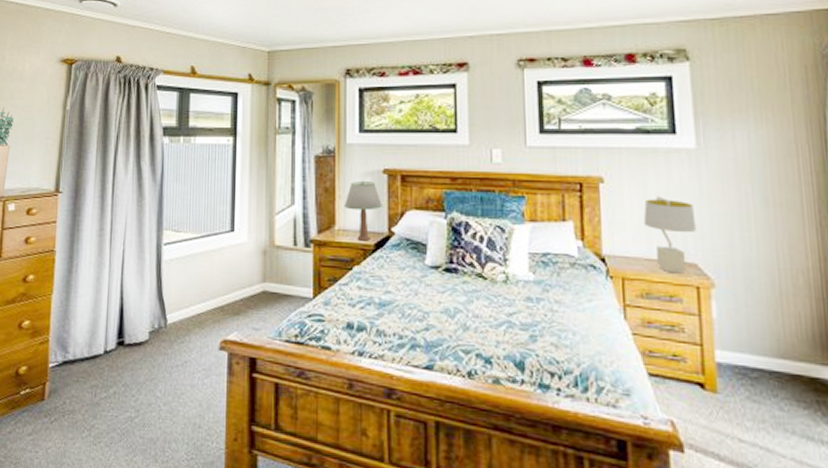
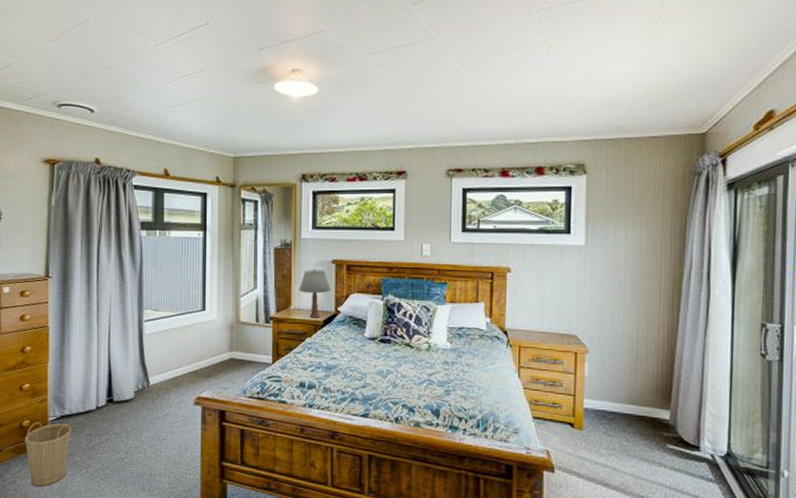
basket: none [20,368,75,453] -> present [25,422,72,487]
table lamp: present [643,196,697,274] -> none [538,283,579,343]

